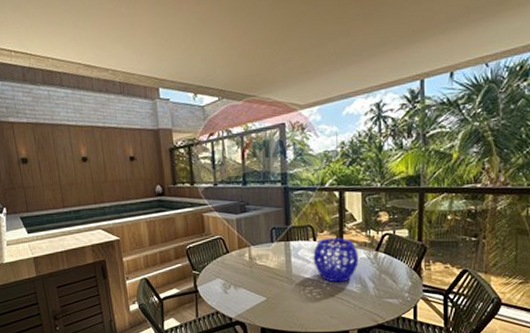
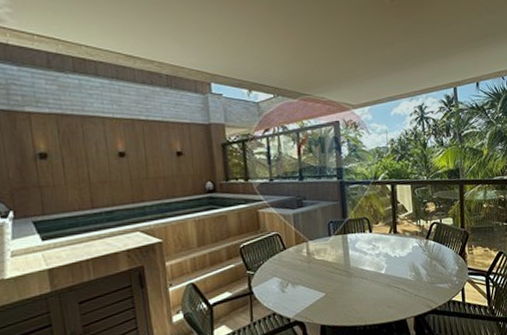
decorative bowl: present [313,237,359,283] -> none [369,228,412,272]

